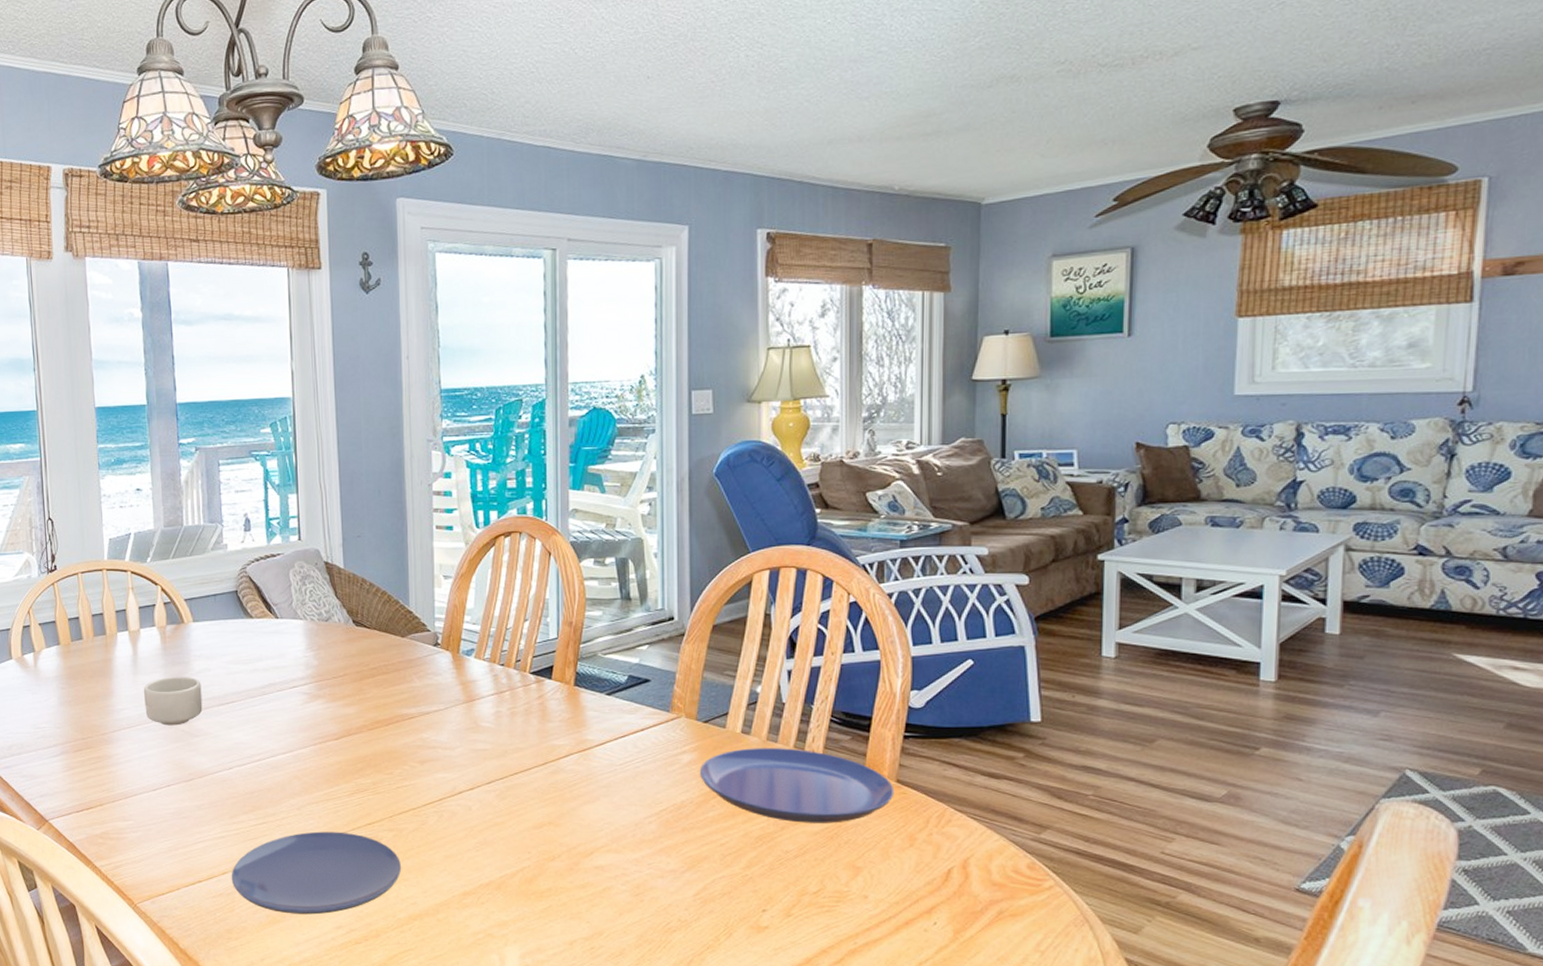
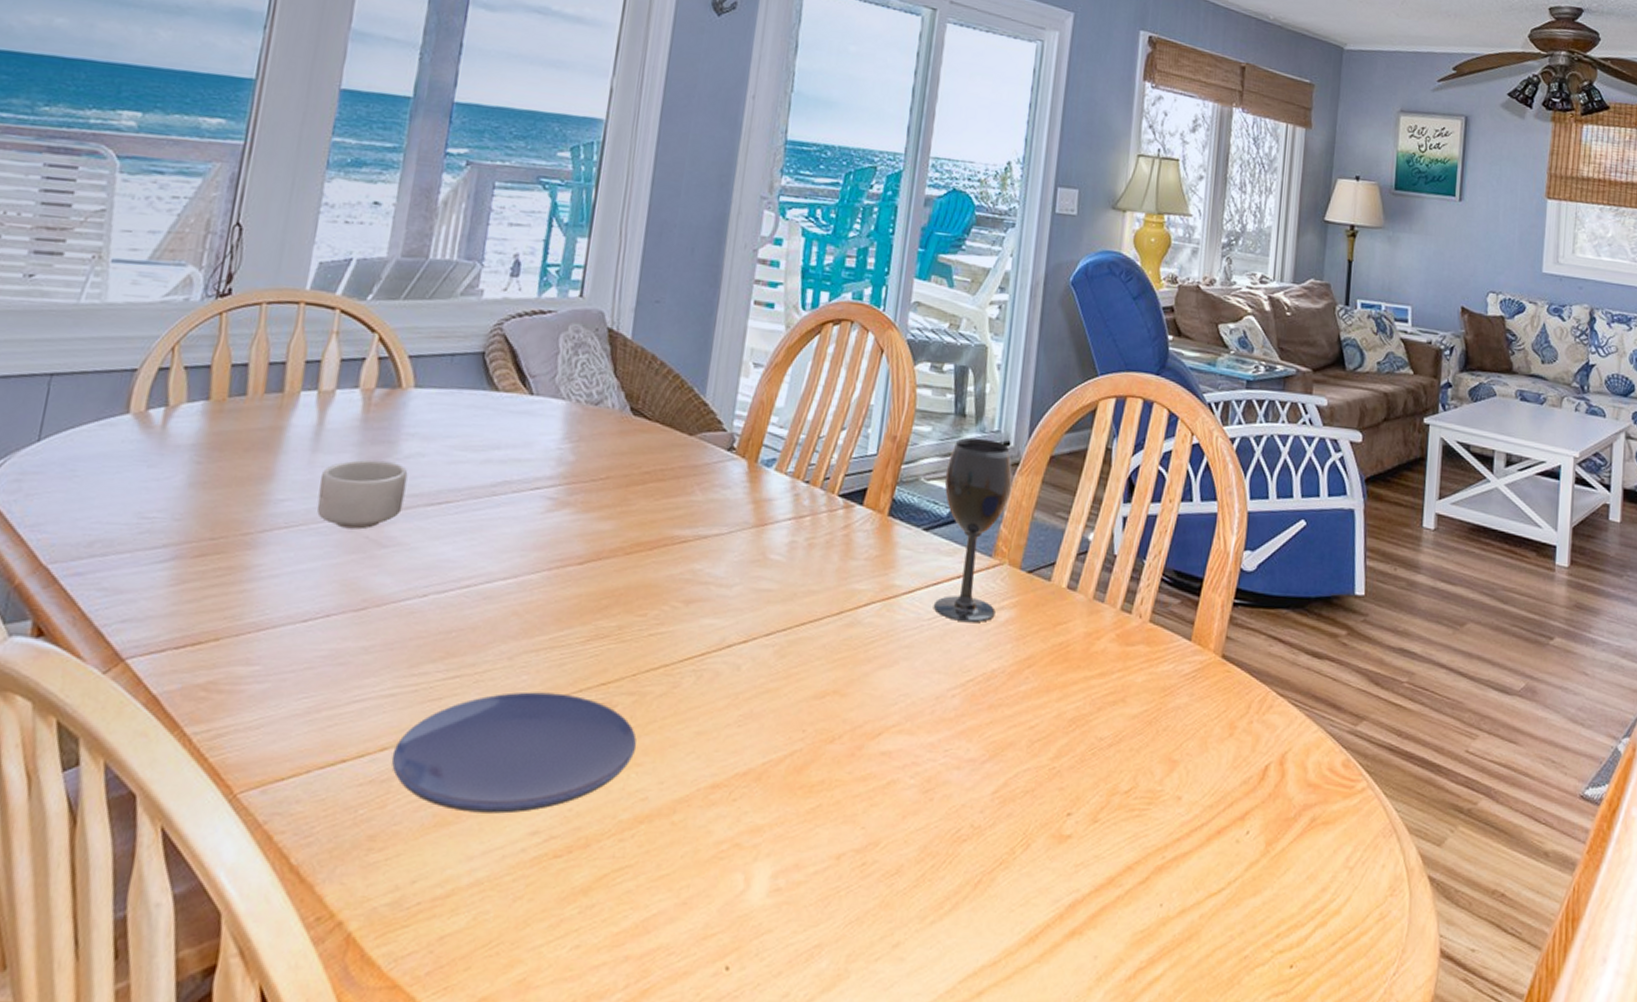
wine glass: none [619,616,681,766] -> present [933,438,1013,623]
plate: present [699,748,895,823] -> none [1016,607,1219,705]

